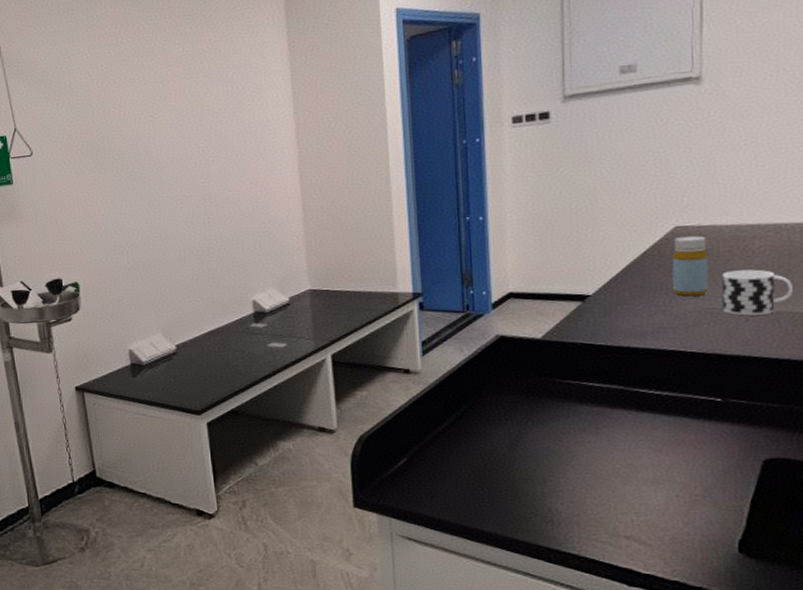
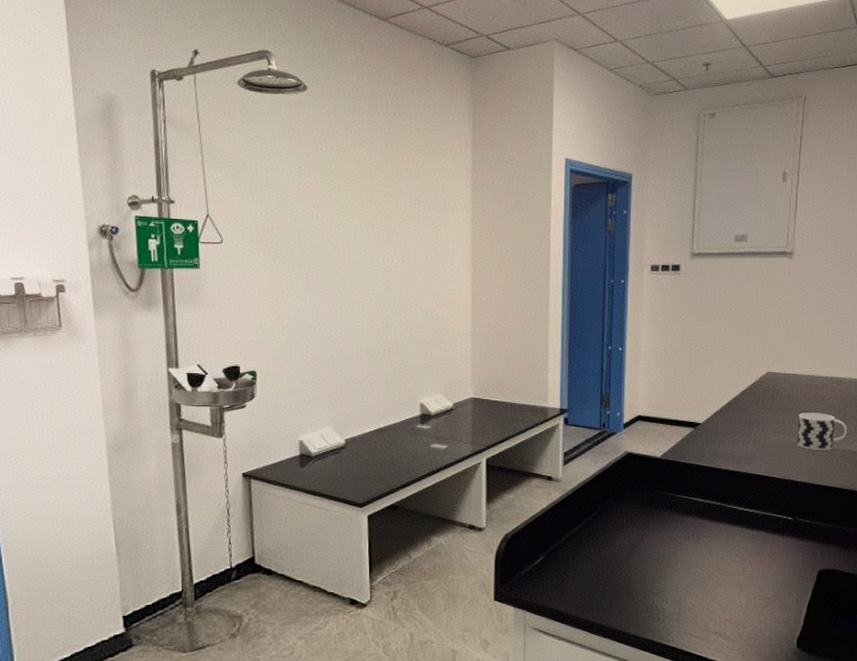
bottle: present [672,235,709,297] -> none [763,380,790,431]

